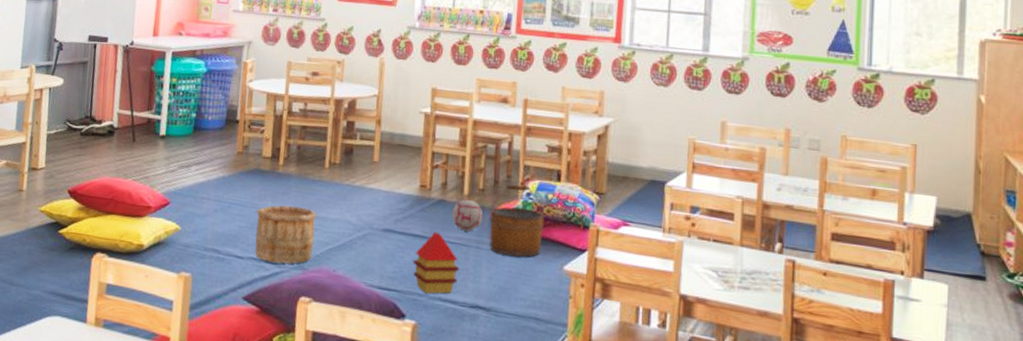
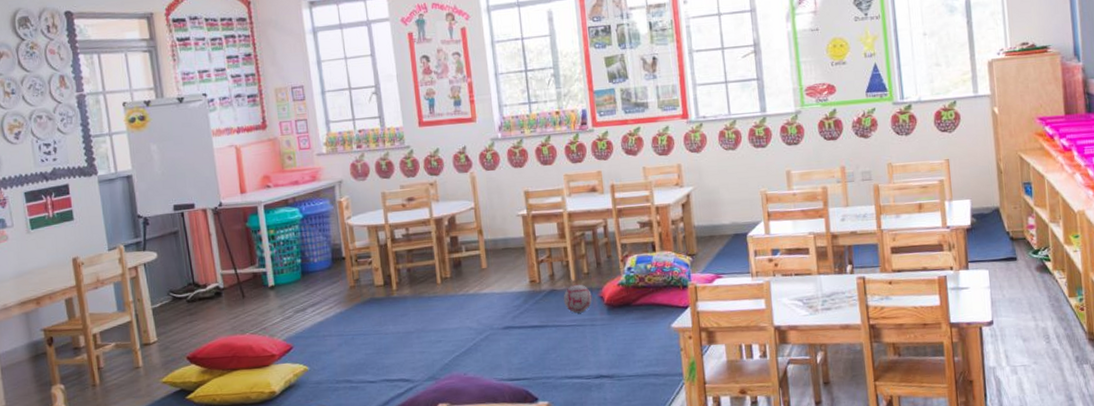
wooden bucket: present [255,205,318,264] -> none [379,324,441,380]
toy house: present [413,231,460,294] -> none [536,319,580,375]
bucket: present [489,184,545,257] -> none [597,261,648,326]

